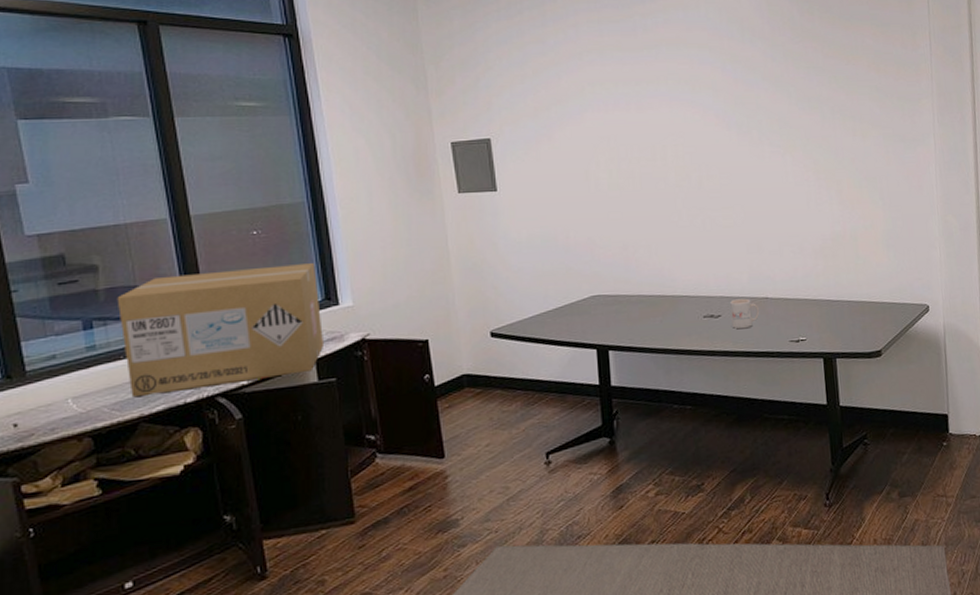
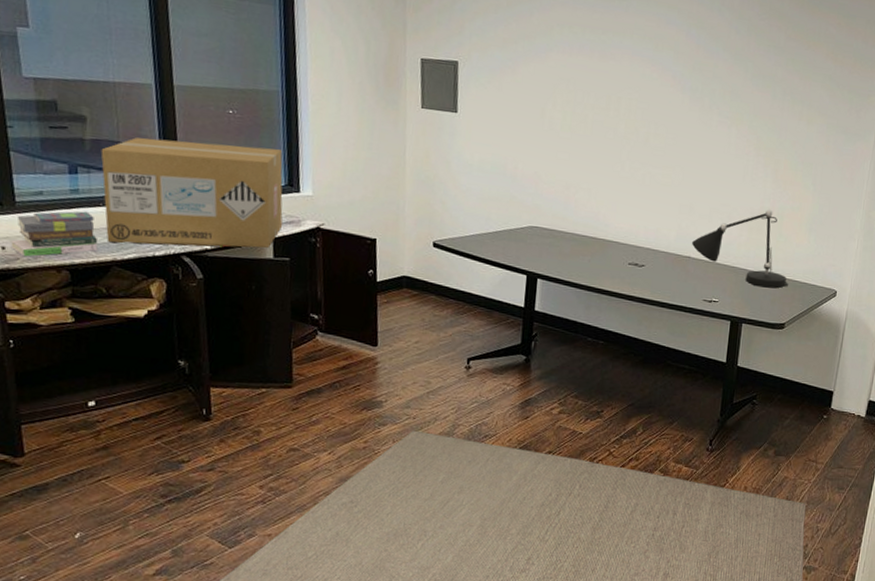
books: none [23,368,122,431] -> present [10,211,98,257]
mug: present [730,298,759,330] -> none [653,253,680,282]
desk lamp: none [766,232,876,316] -> present [691,209,788,289]

